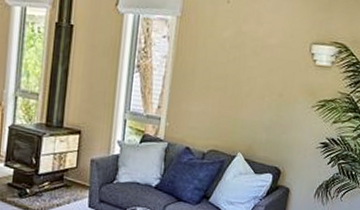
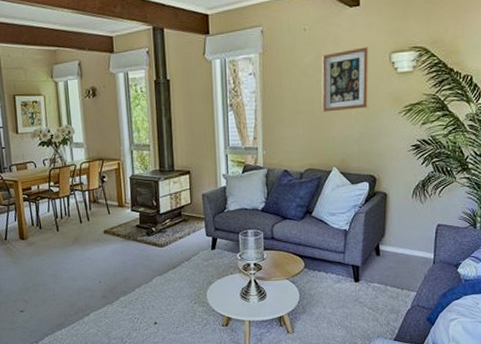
wall art: none [234,31,291,96] -> present [321,47,369,113]

